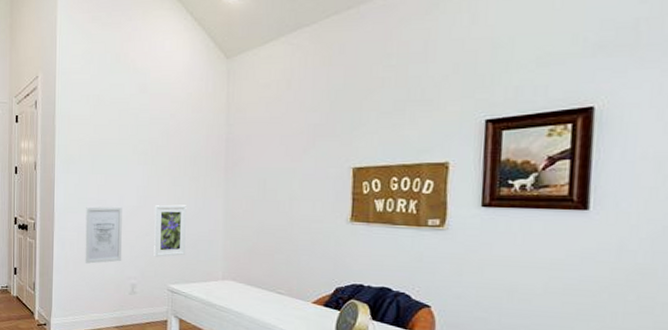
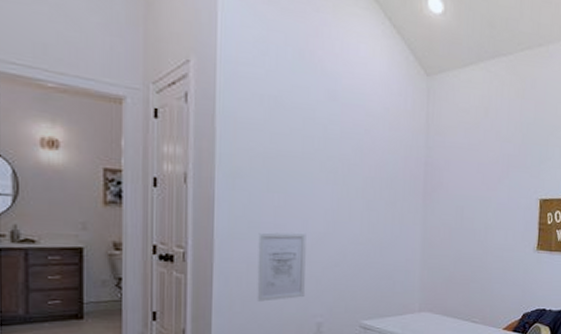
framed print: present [154,204,187,257] -> none [344,231,382,291]

